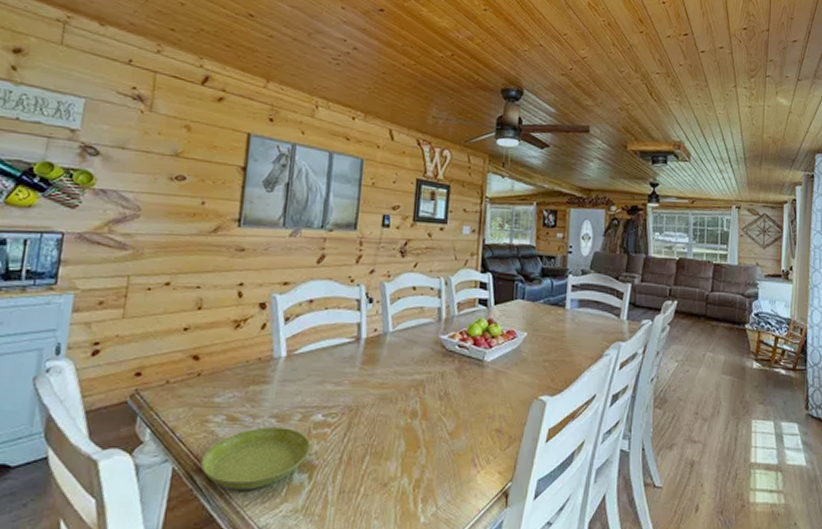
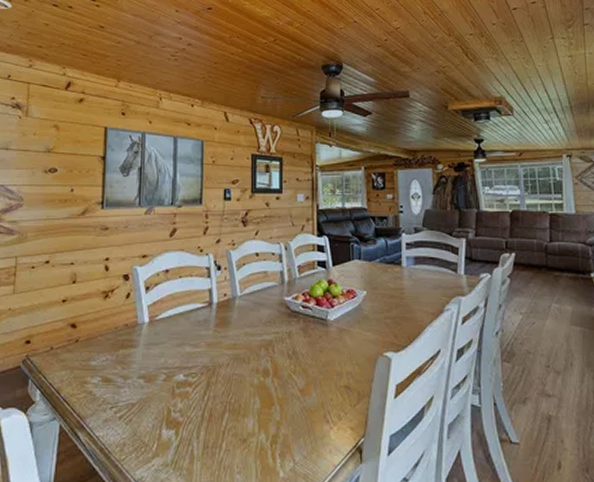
saucer: present [200,427,311,490] -> none [82,387,176,445]

